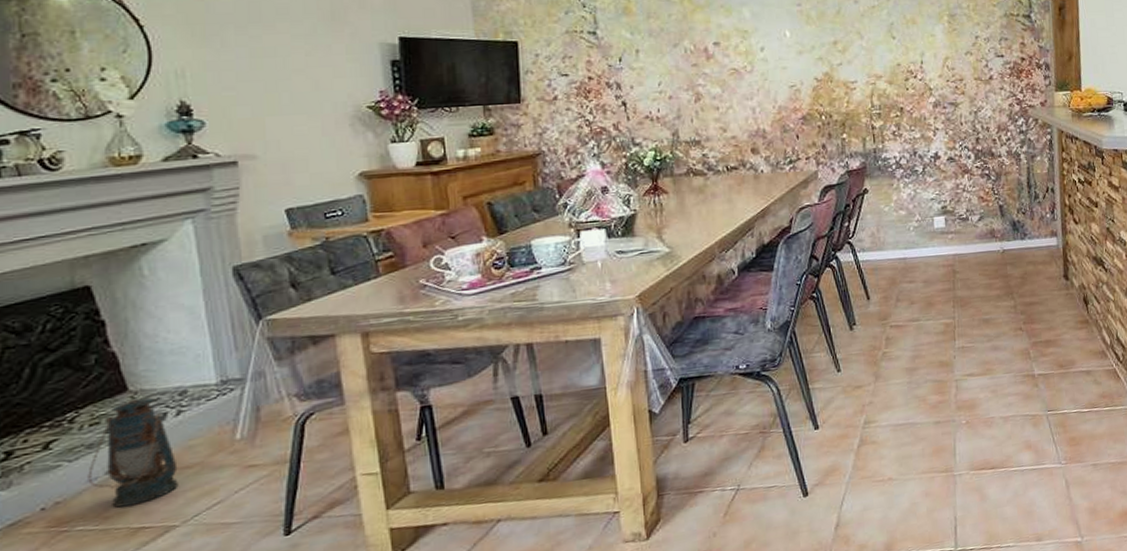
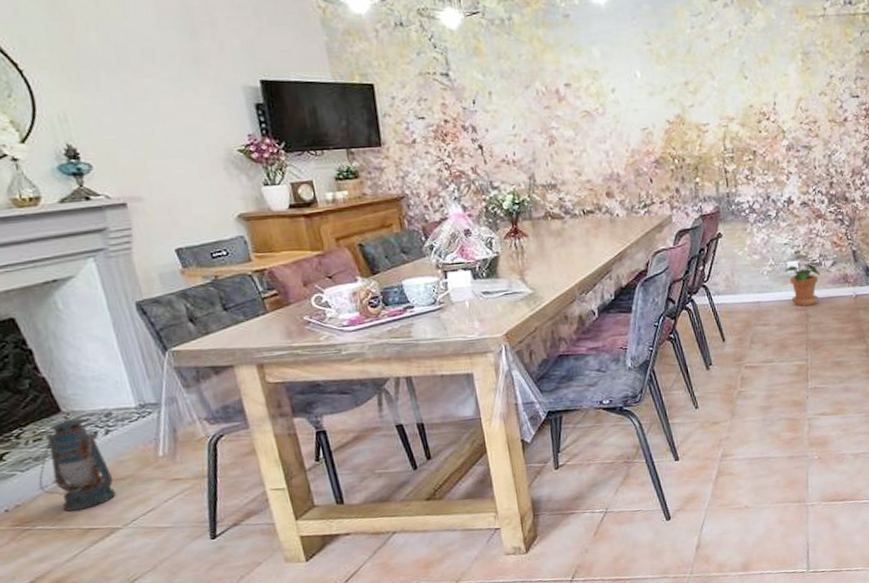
potted plant: none [930,218,967,263] -> present [784,263,820,307]

